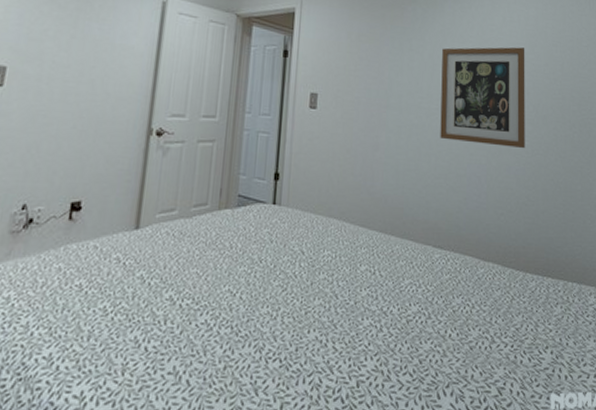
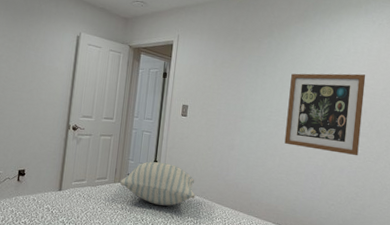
pillow: none [226,174,333,237] -> present [119,161,196,206]

